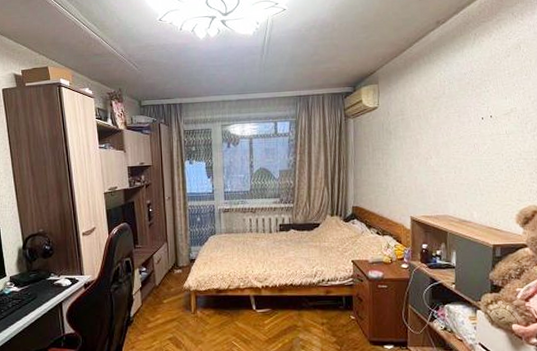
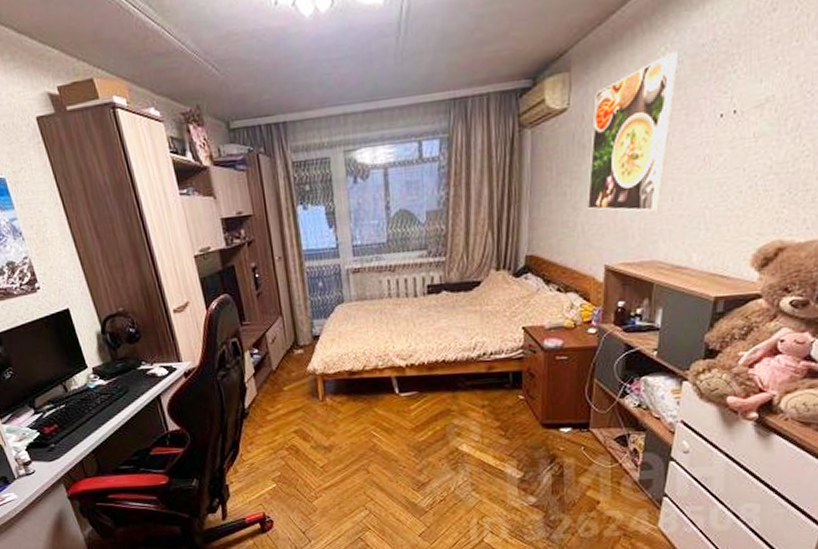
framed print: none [394,76,450,180] -> present [586,51,680,212]

